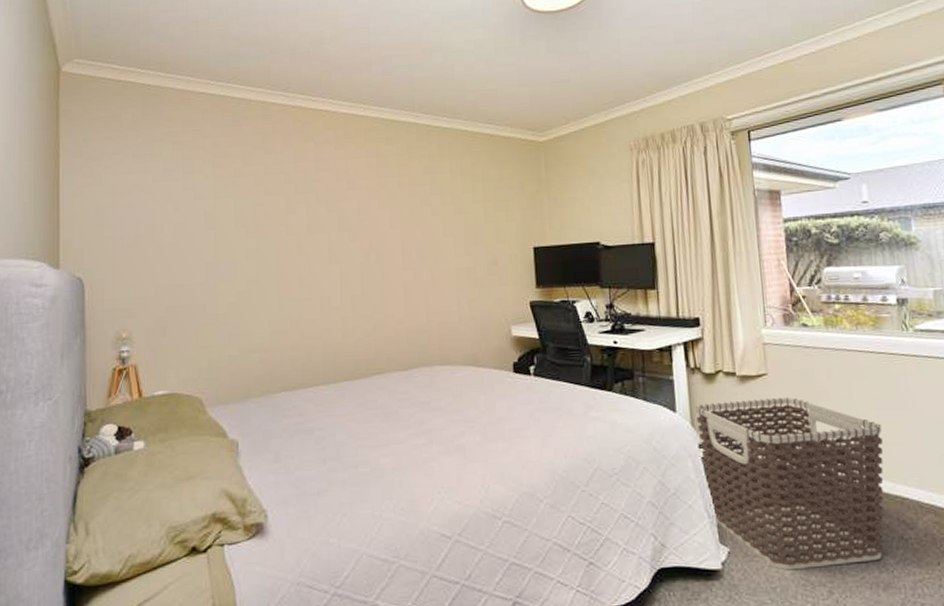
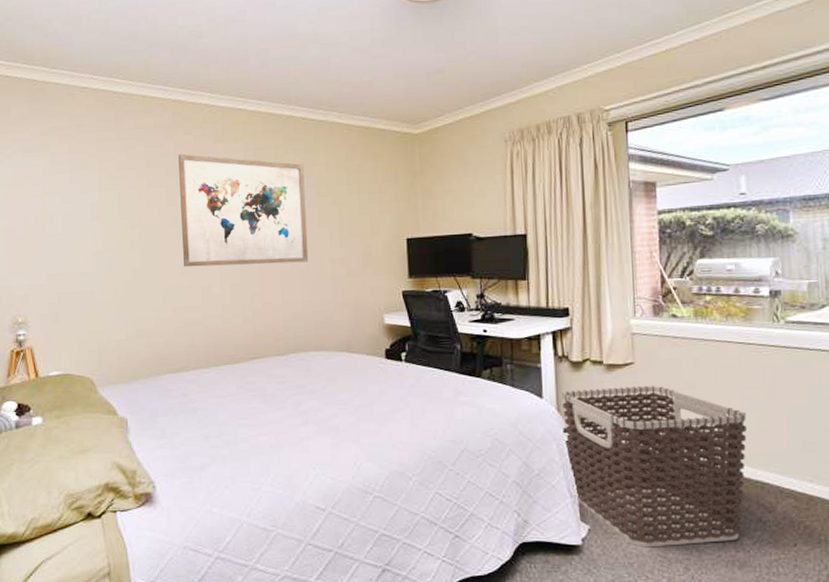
wall art: none [298,160,433,278] -> present [178,153,309,267]

